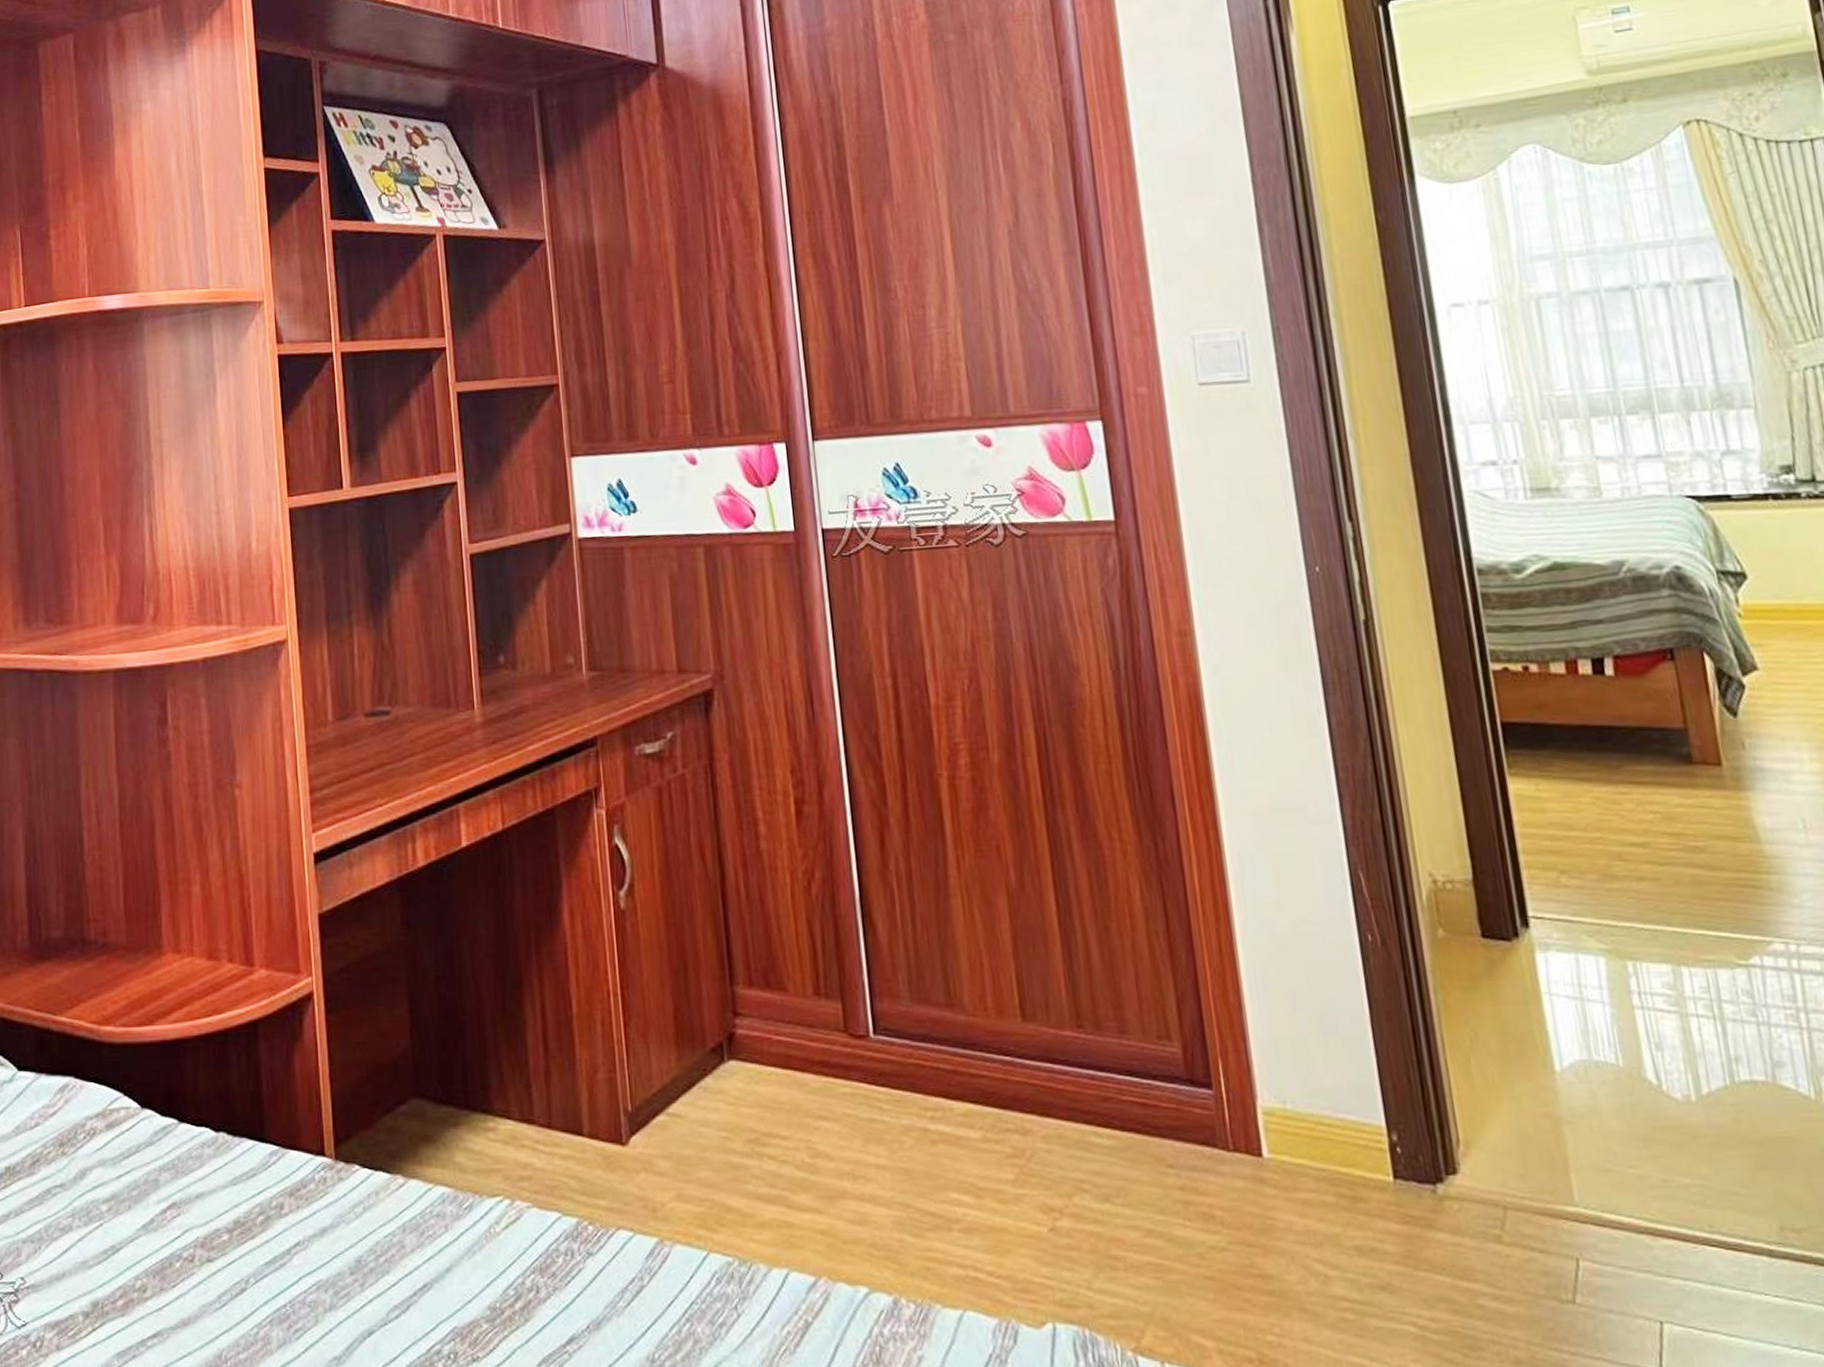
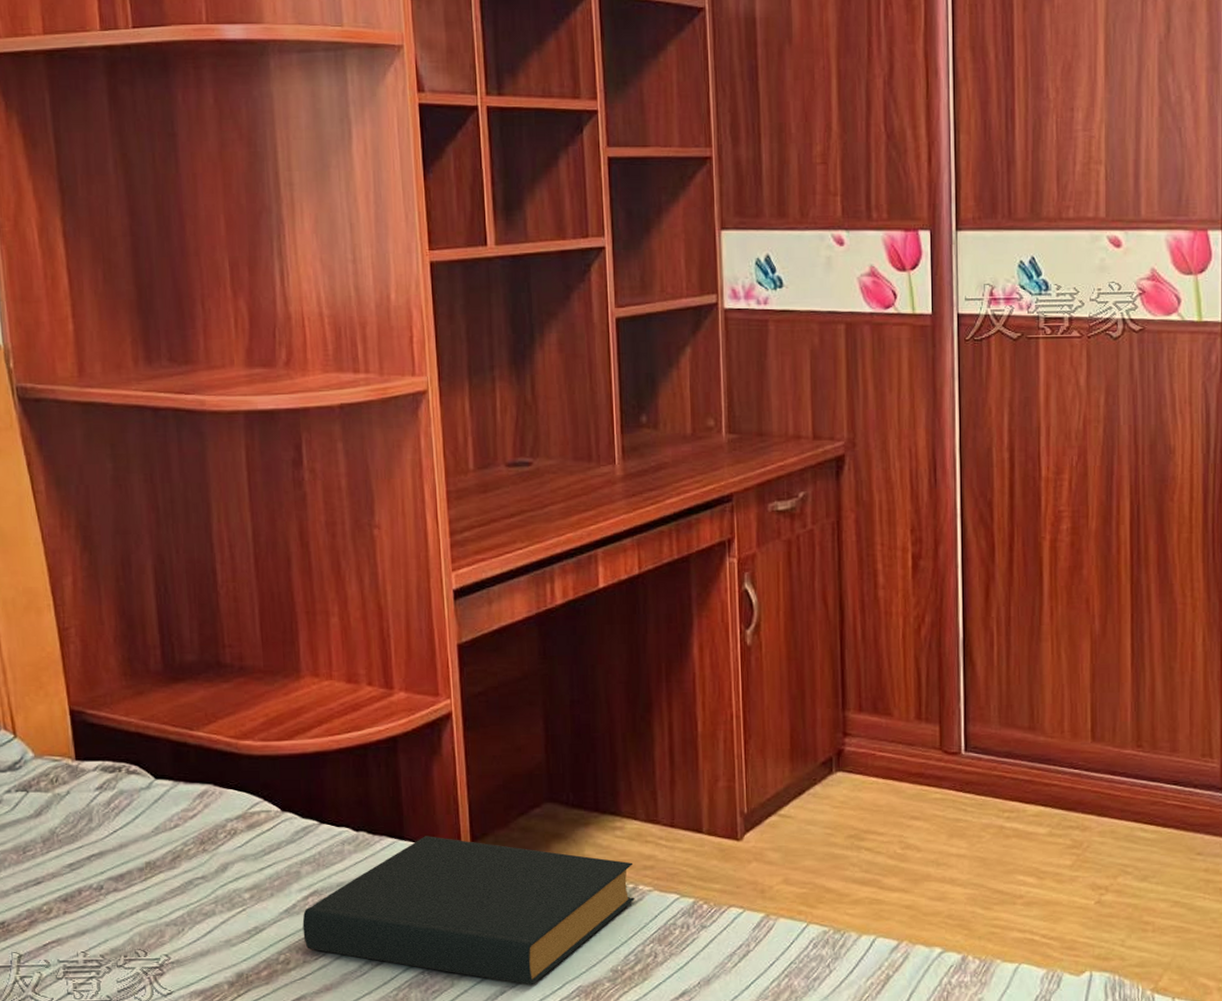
hardback book: none [160,1138,512,1325] -> present [302,836,635,986]

